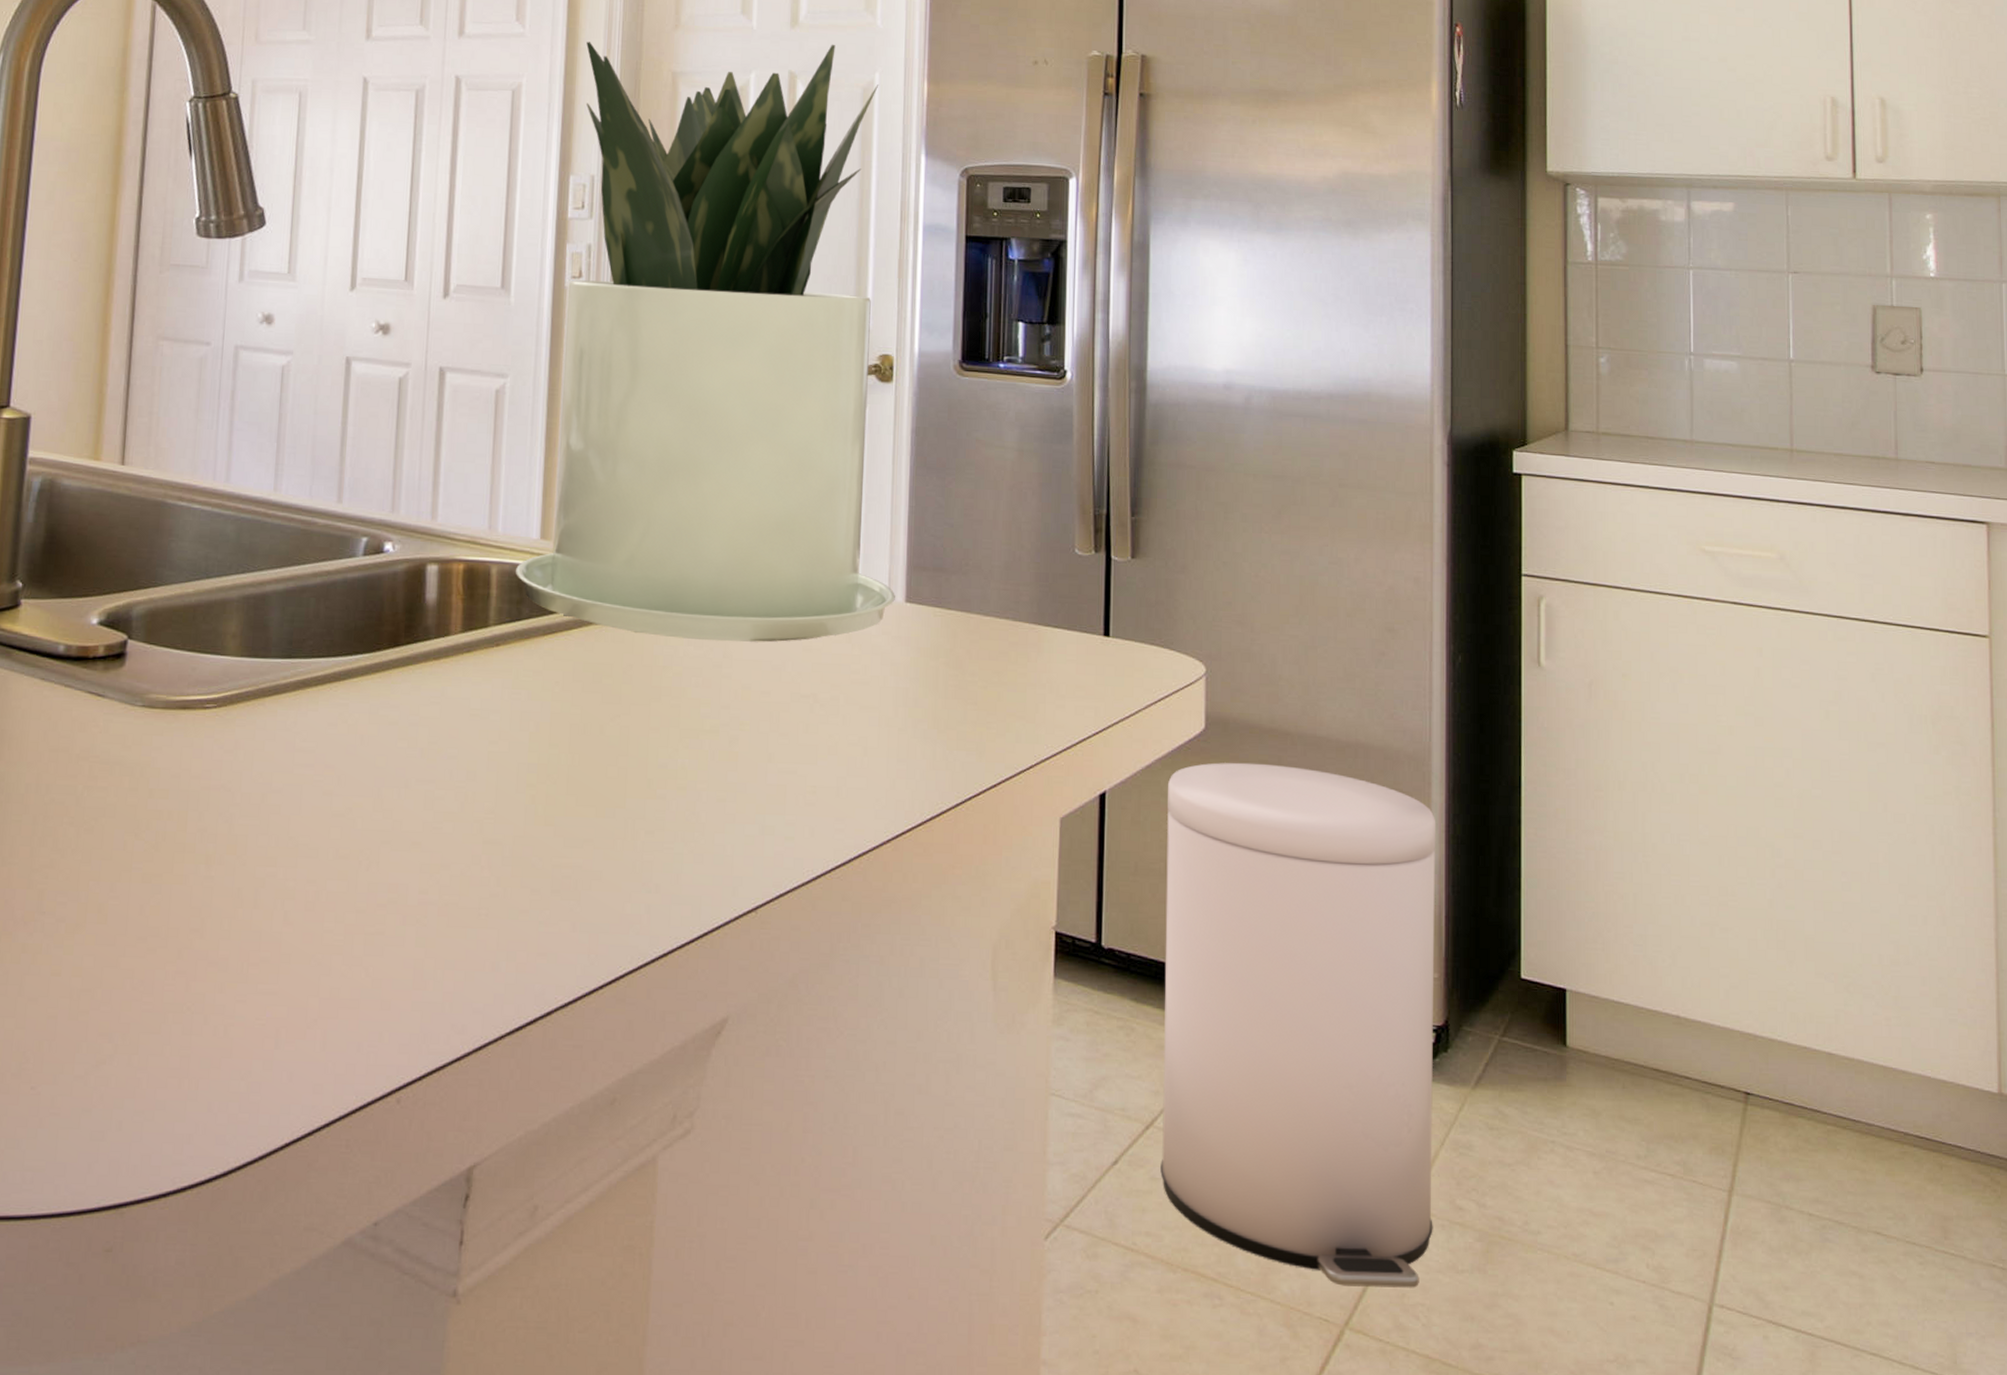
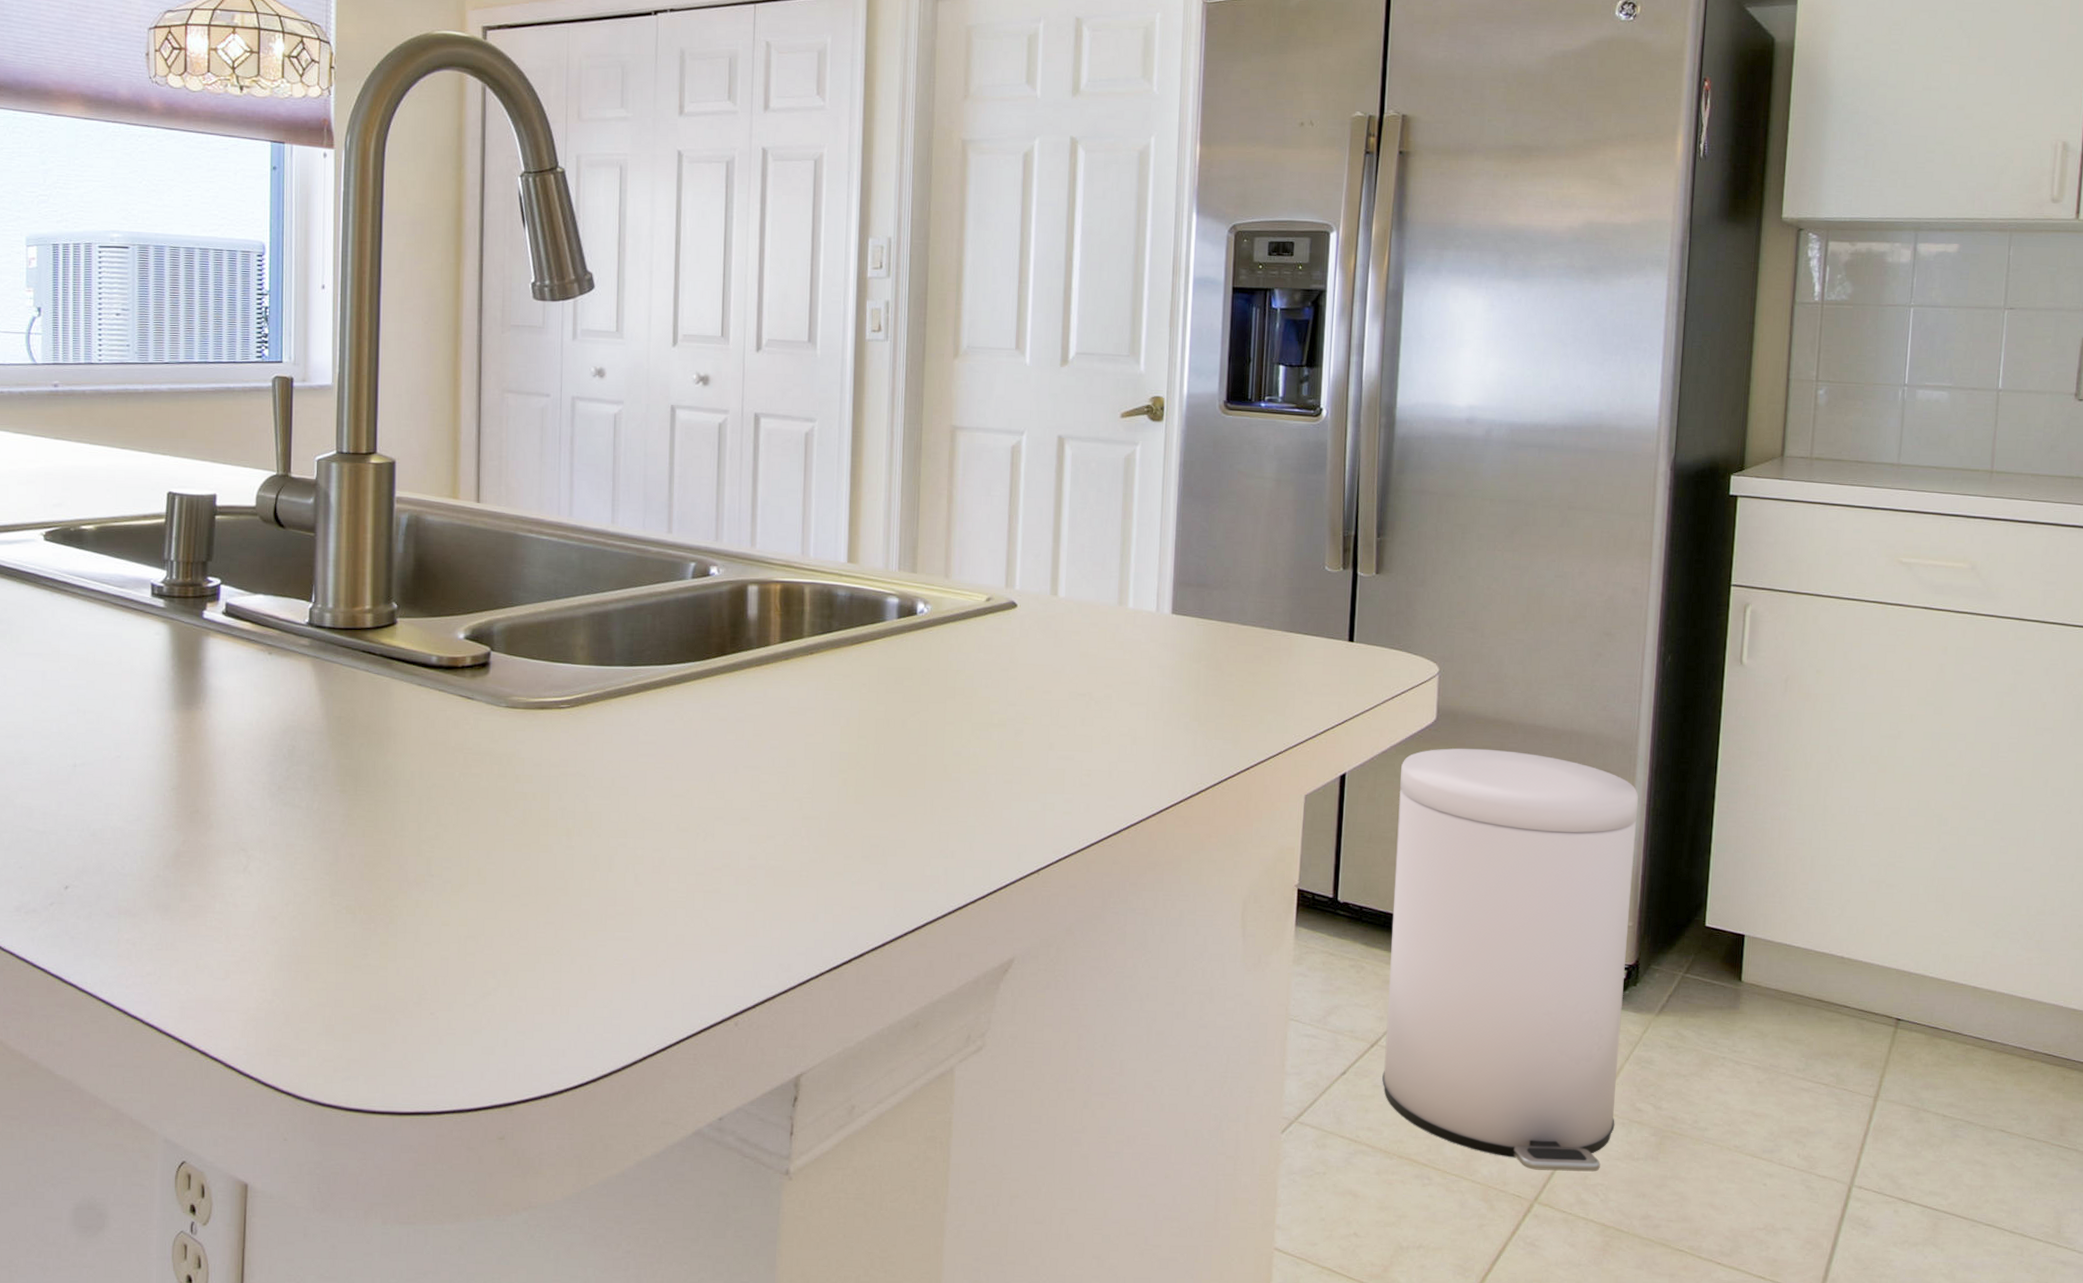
planter: present [515,42,895,642] -> none [825,110,1163,649]

